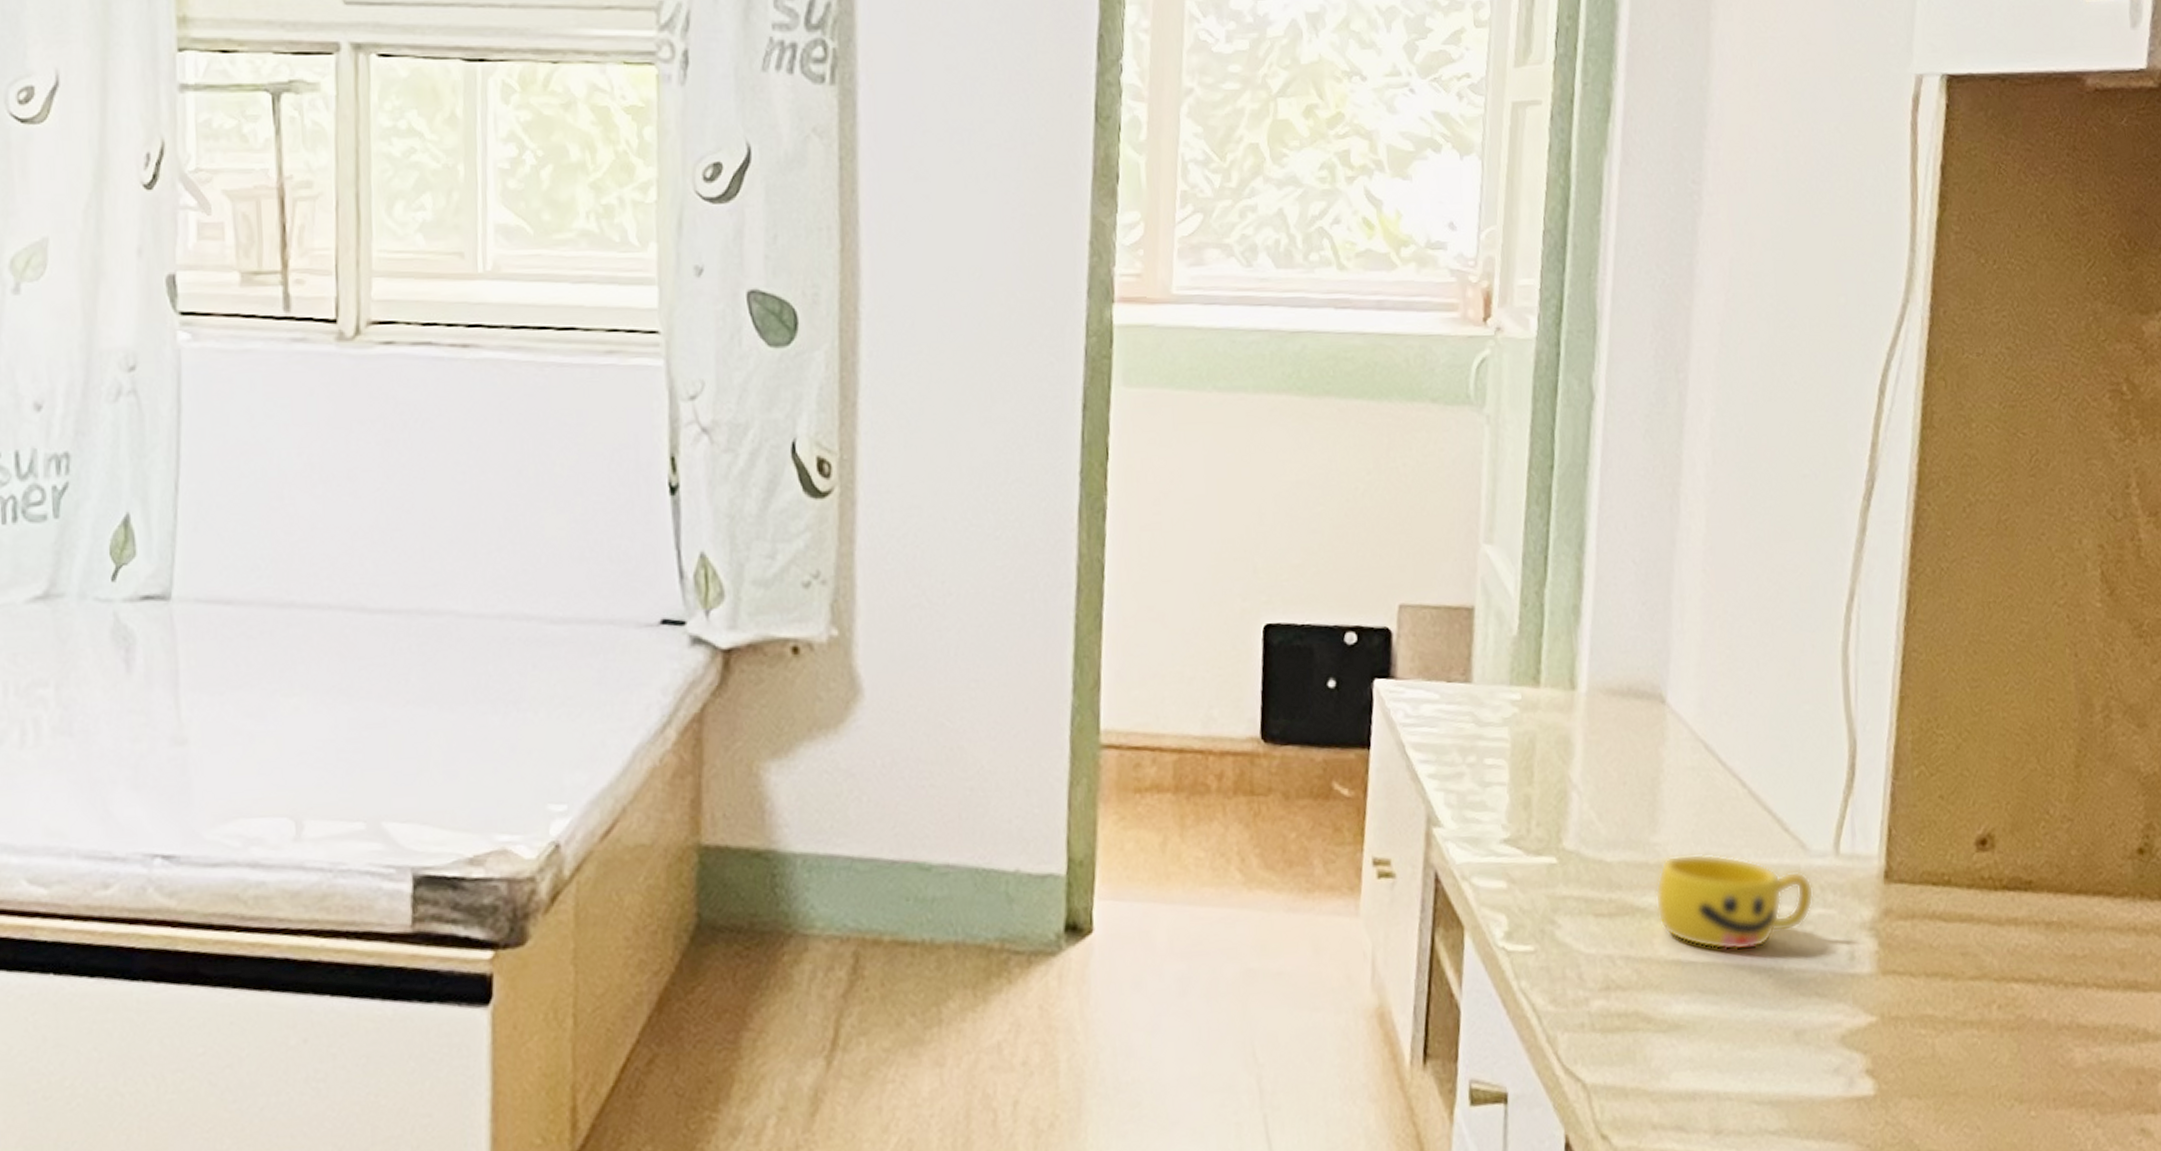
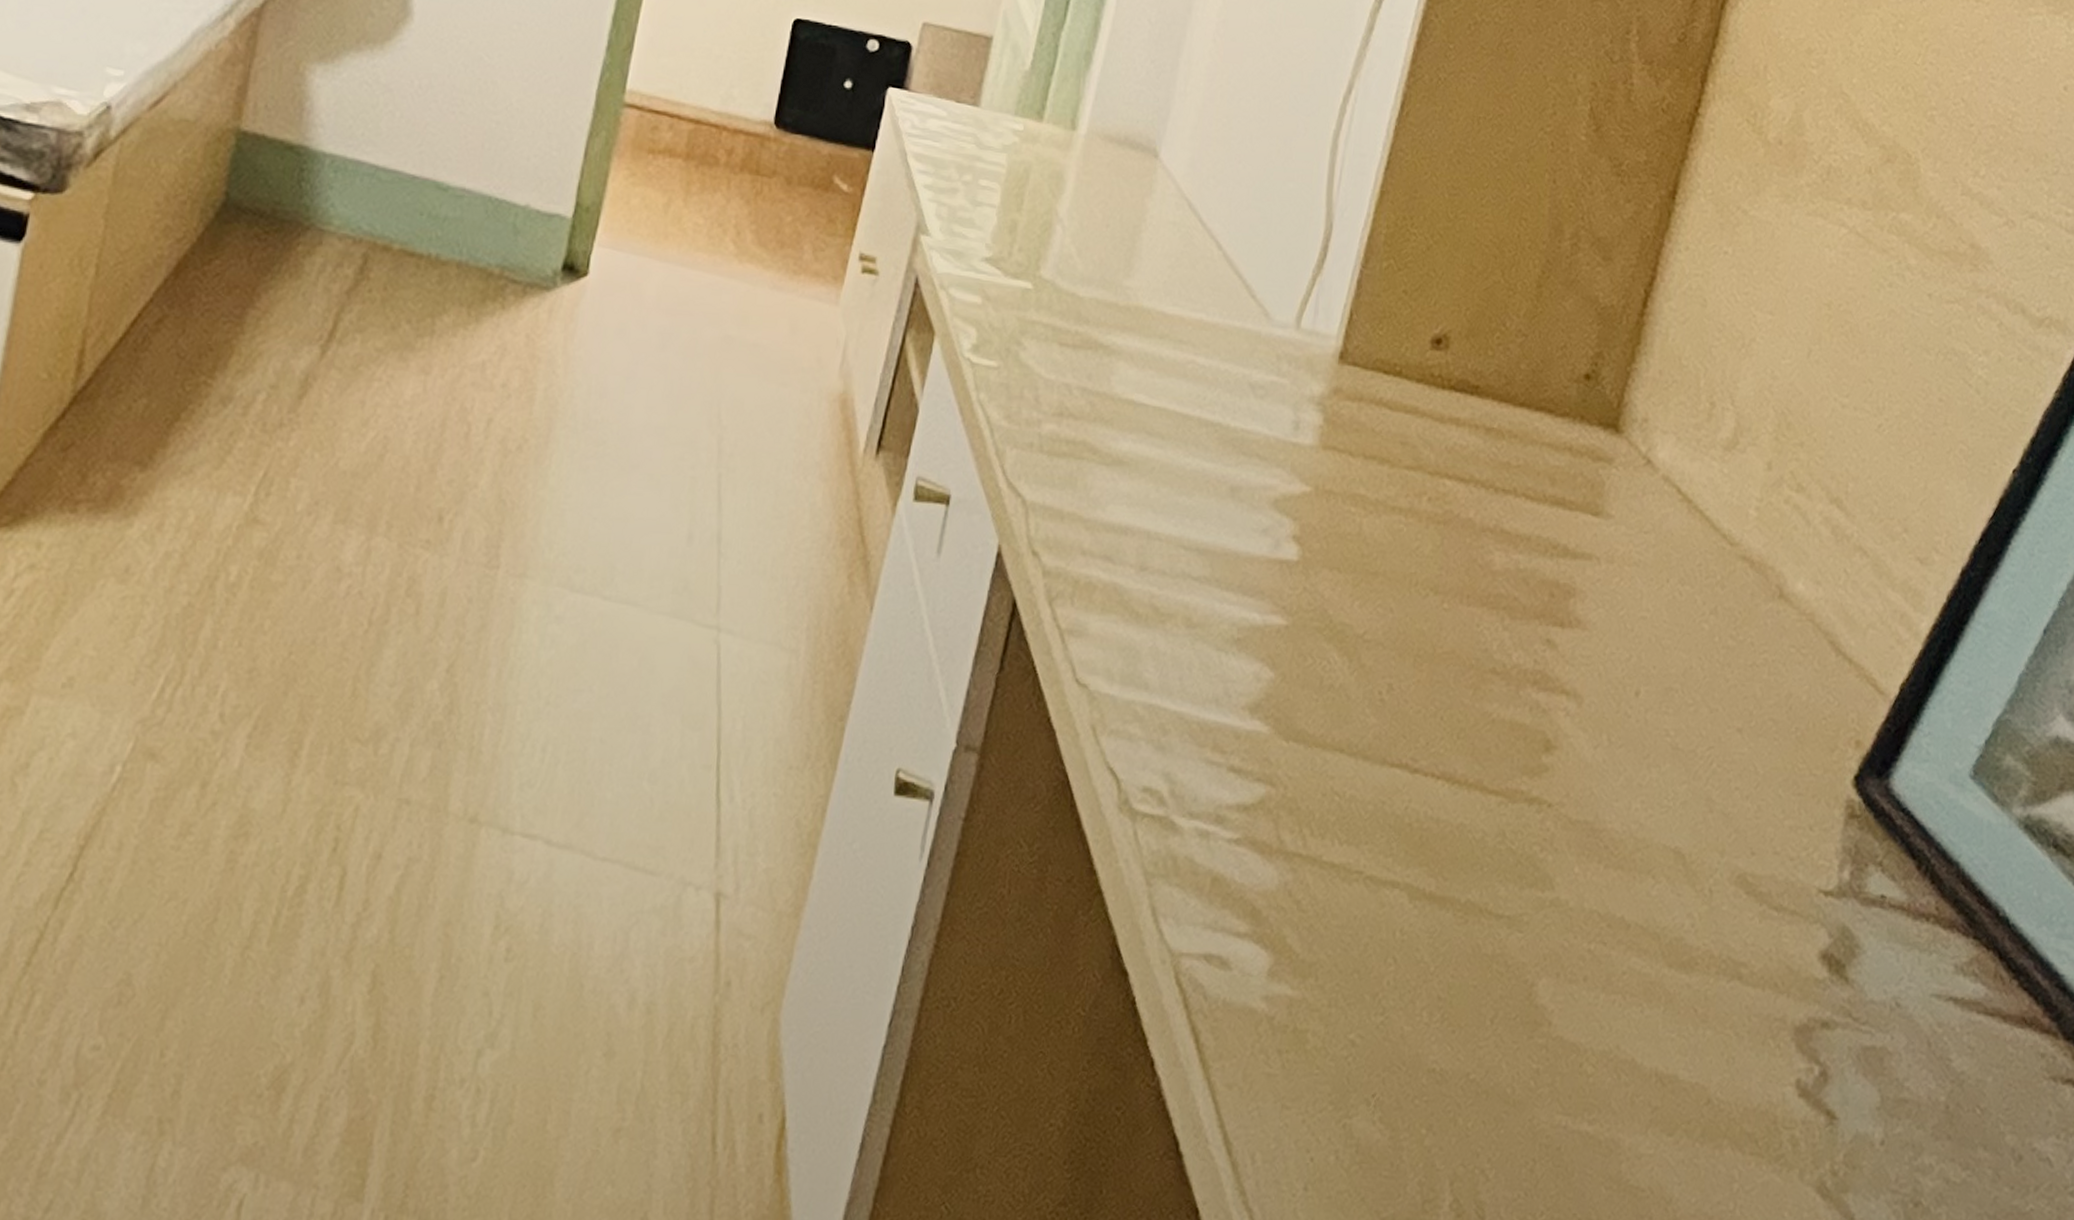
cup: present [1655,853,1814,951] -> none [1118,301,1271,403]

